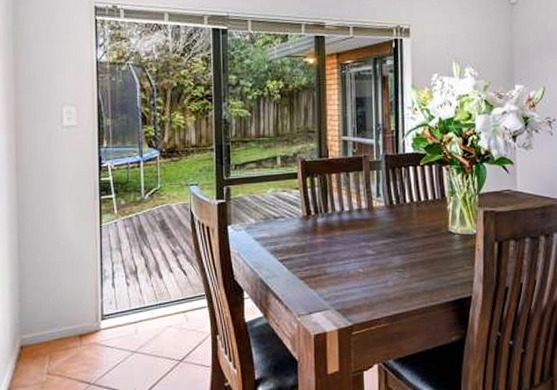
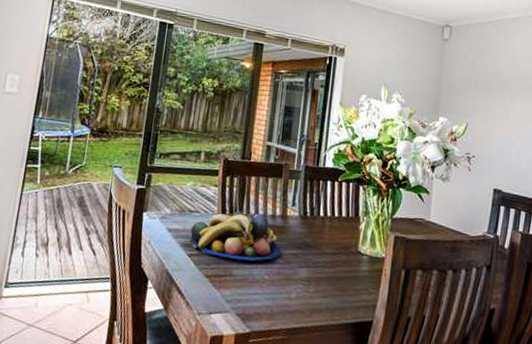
fruit bowl: none [278,209,373,259] -> present [189,211,282,261]

